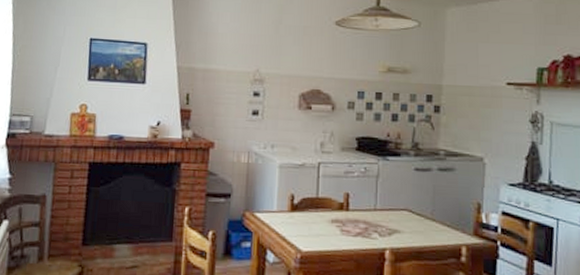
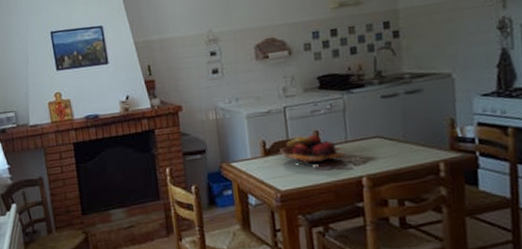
fruit basket: none [307,196,373,234] -> present [280,134,346,167]

